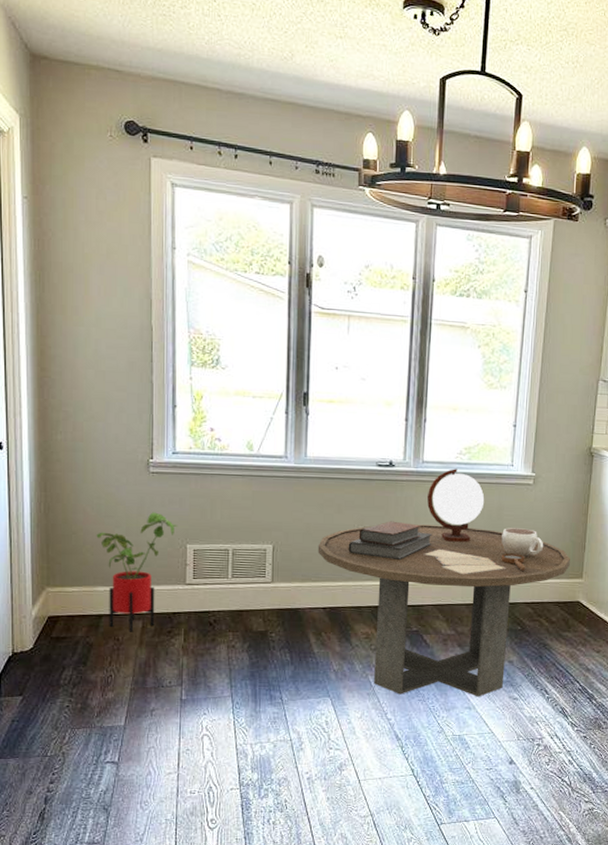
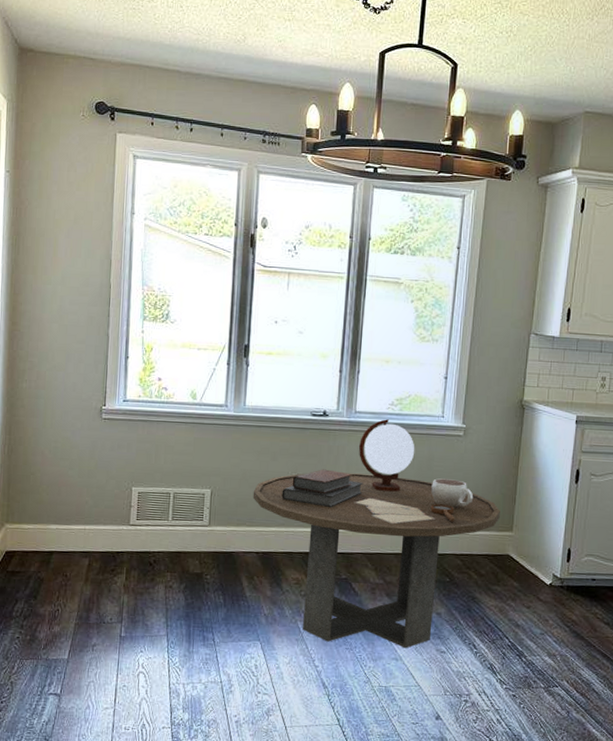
house plant: present [96,512,177,632] -> none [52,456,124,569]

